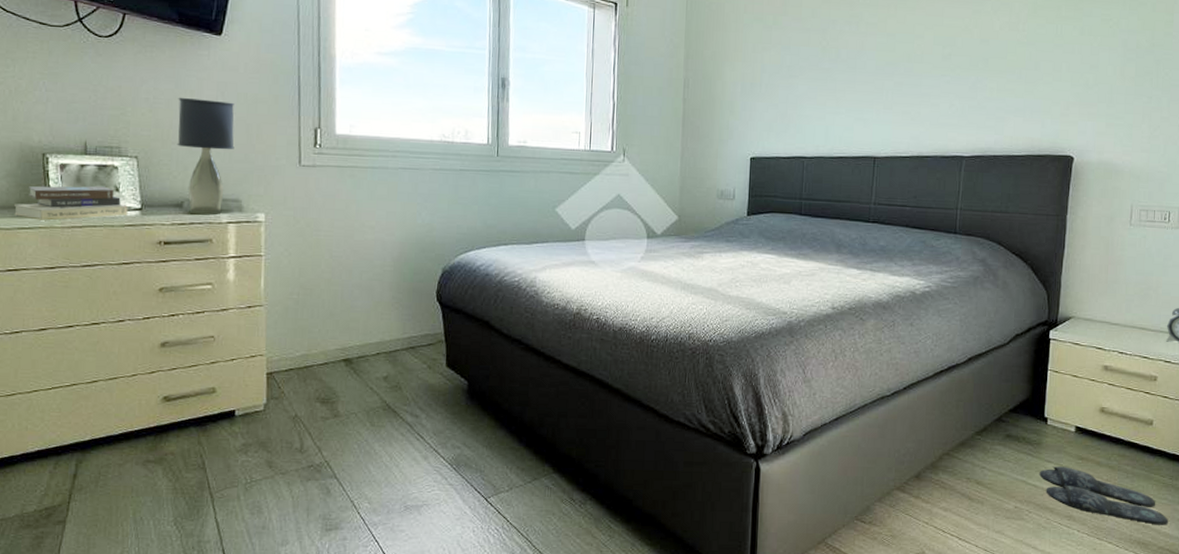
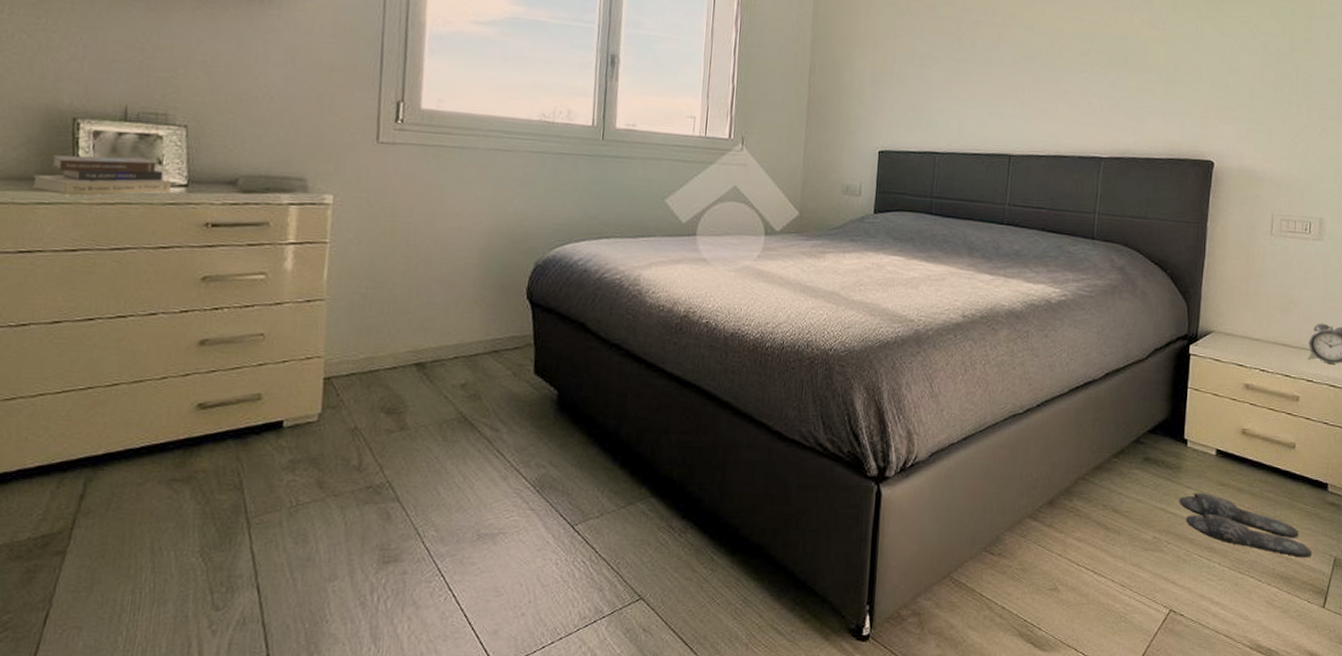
table lamp: present [177,97,234,216] -> none [235,60,305,196]

